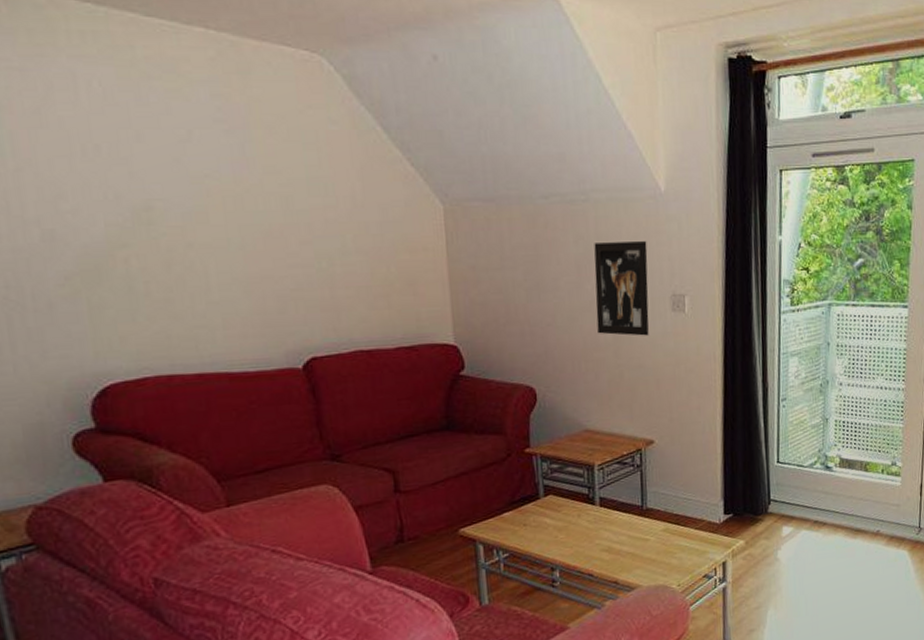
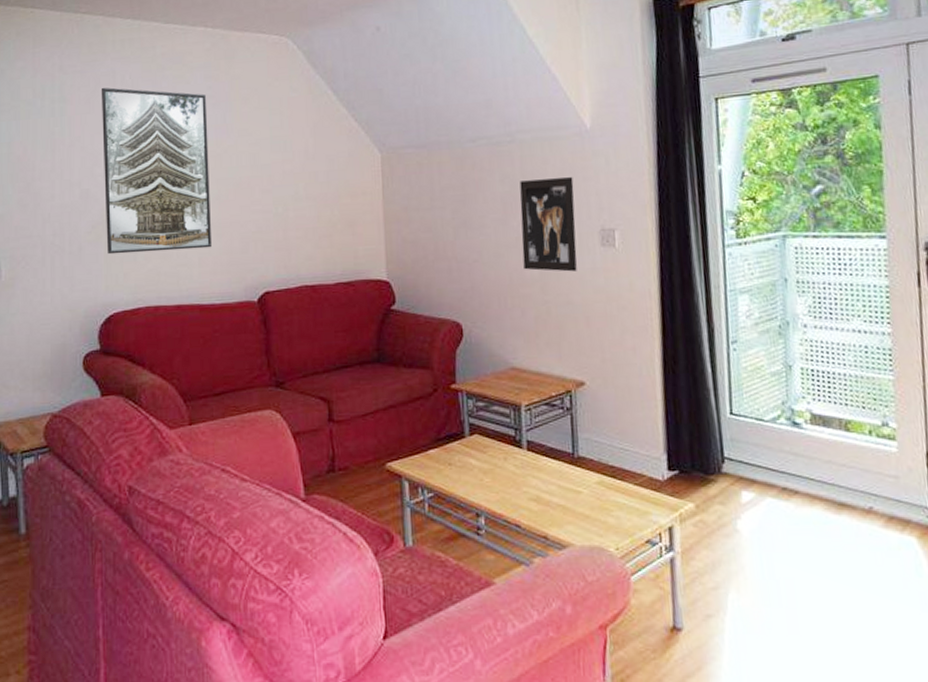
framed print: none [55,94,240,314] -> present [101,87,213,255]

